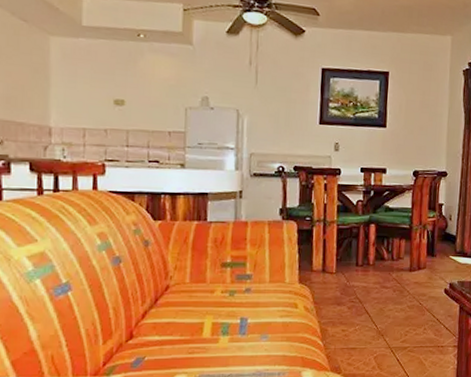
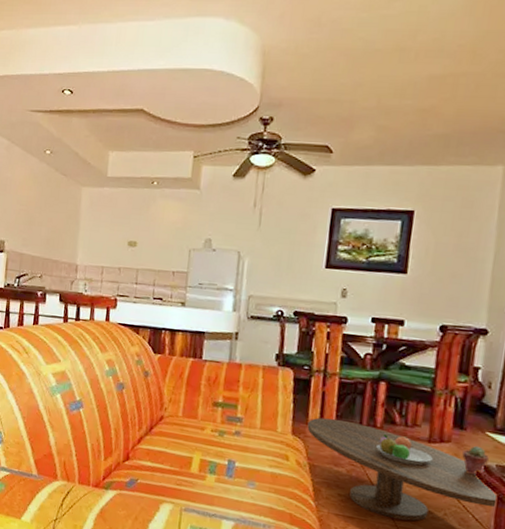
coffee table: none [312,262,459,341] -> present [307,417,496,521]
fruit bowl: none [370,269,414,293] -> present [376,434,433,466]
potted succulent: none [434,268,452,293] -> present [462,445,489,476]

